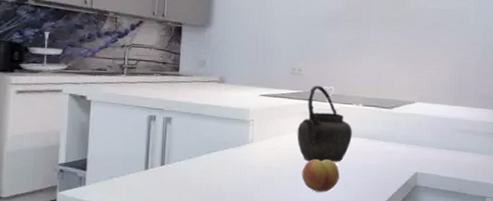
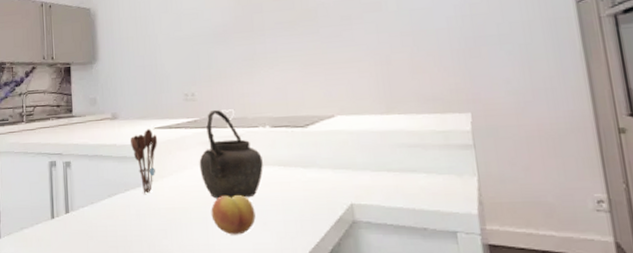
utensil holder: none [234,95,262,153] -> present [129,129,158,194]

